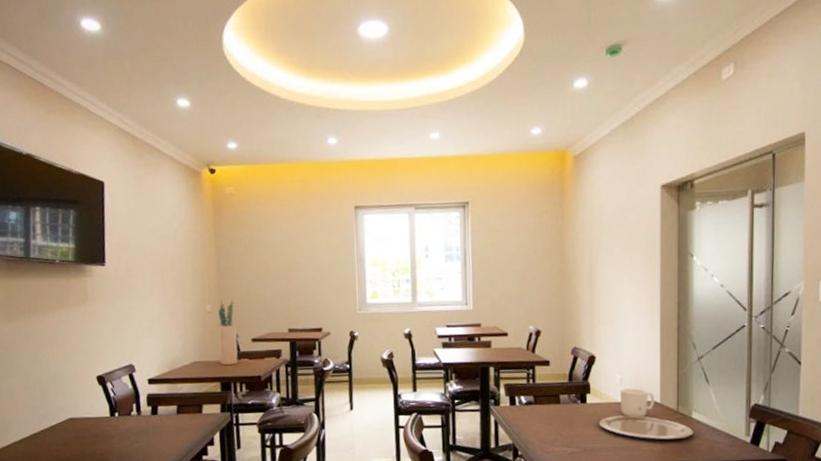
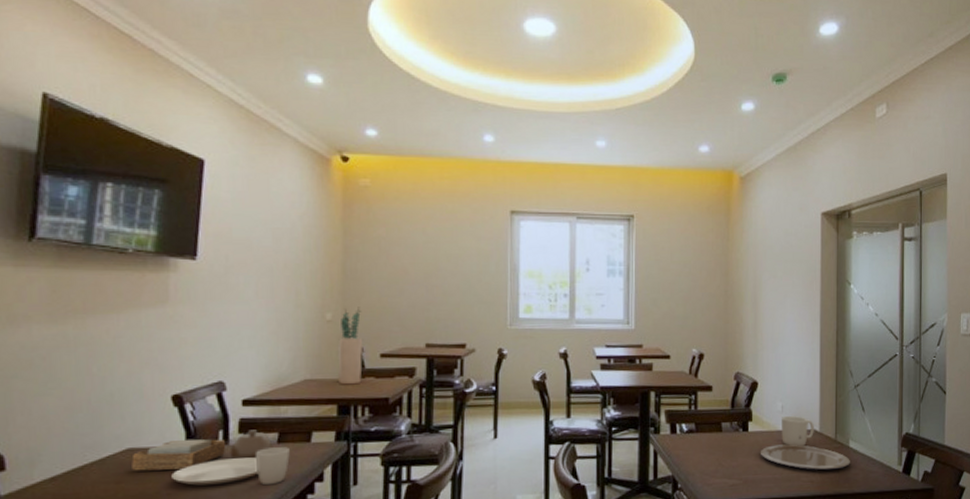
napkin holder: none [73,410,139,436] -> present [131,438,226,471]
plate: none [102,425,165,448] -> present [171,457,259,486]
sugar bowl: none [142,403,174,427] -> present [230,429,273,460]
cup: none [161,417,187,447] -> present [256,447,290,484]

